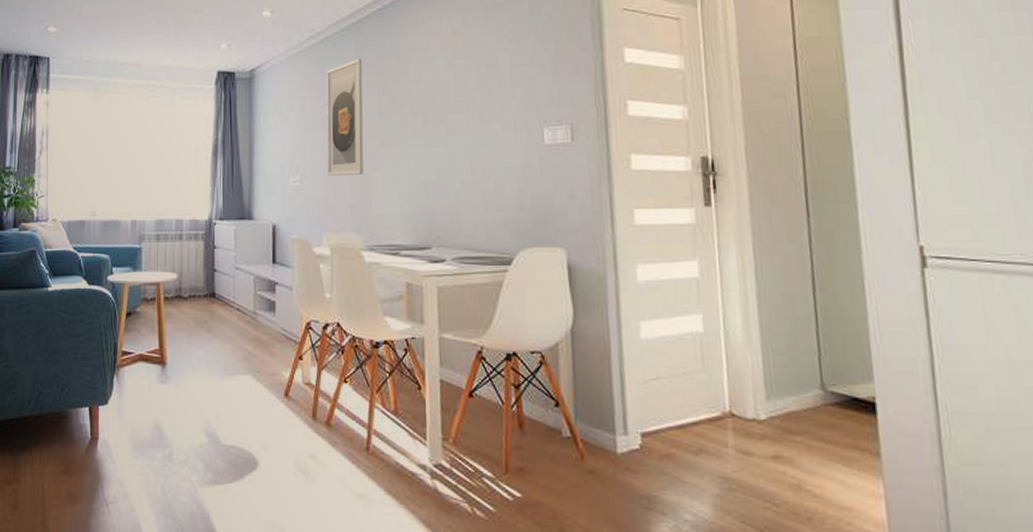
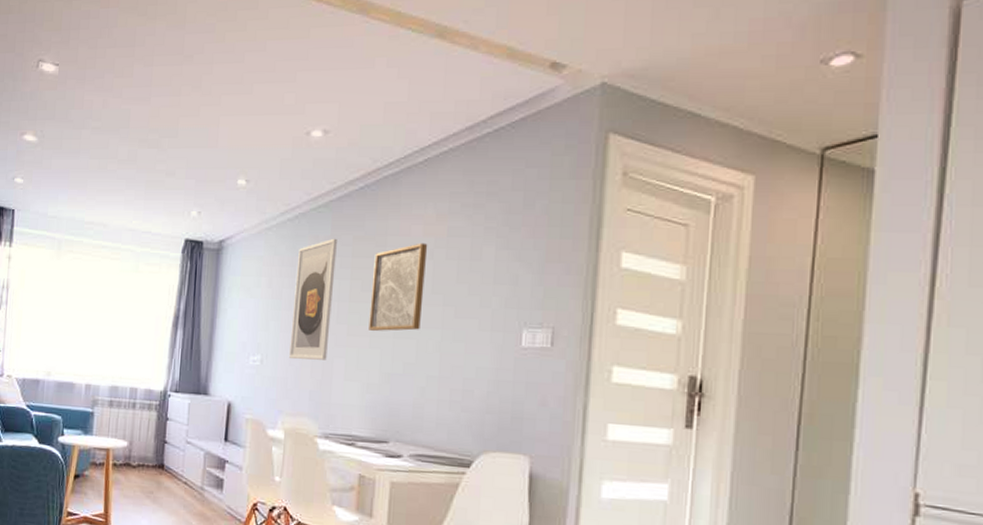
wall art: none [398,55,449,143] -> present [369,242,428,332]

